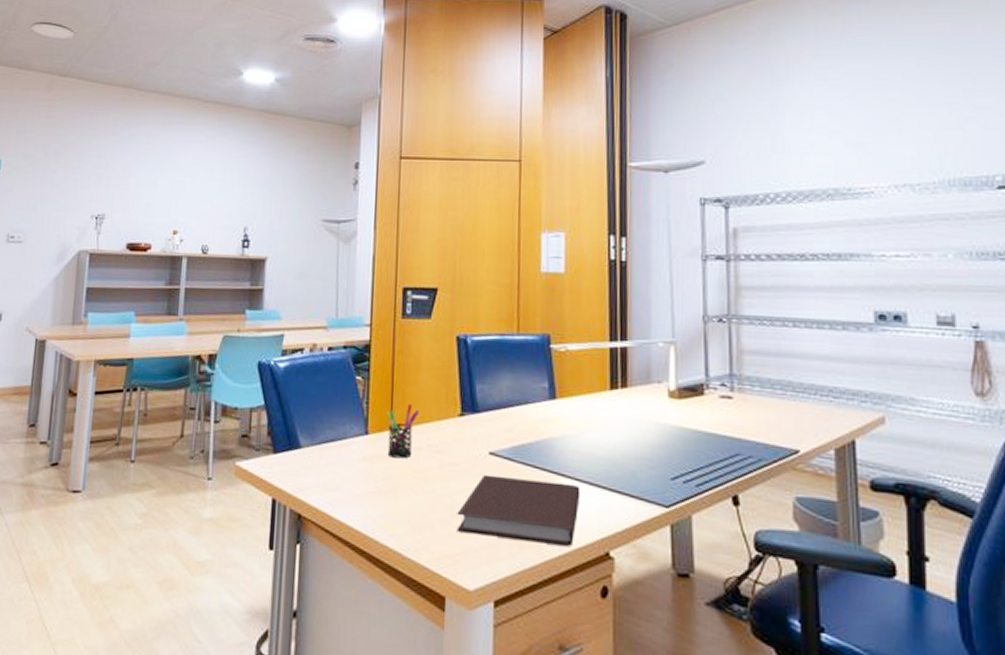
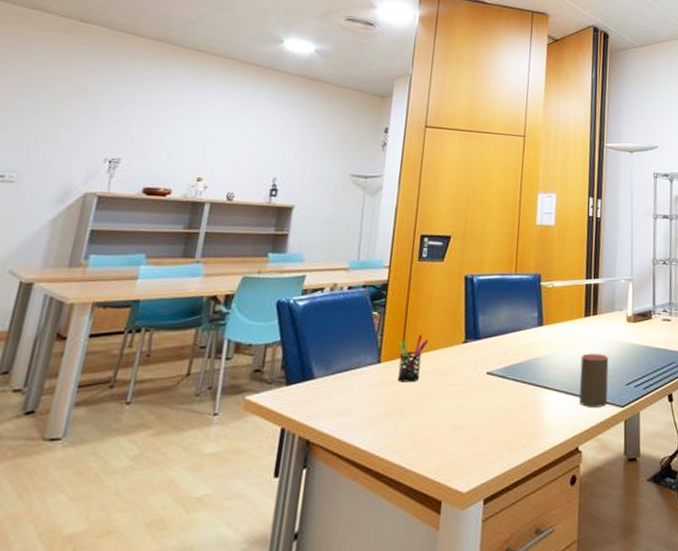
notebook: present [456,474,581,546] -> none [455,391,559,445]
cup: none [607,435,646,505] -> present [579,353,609,407]

